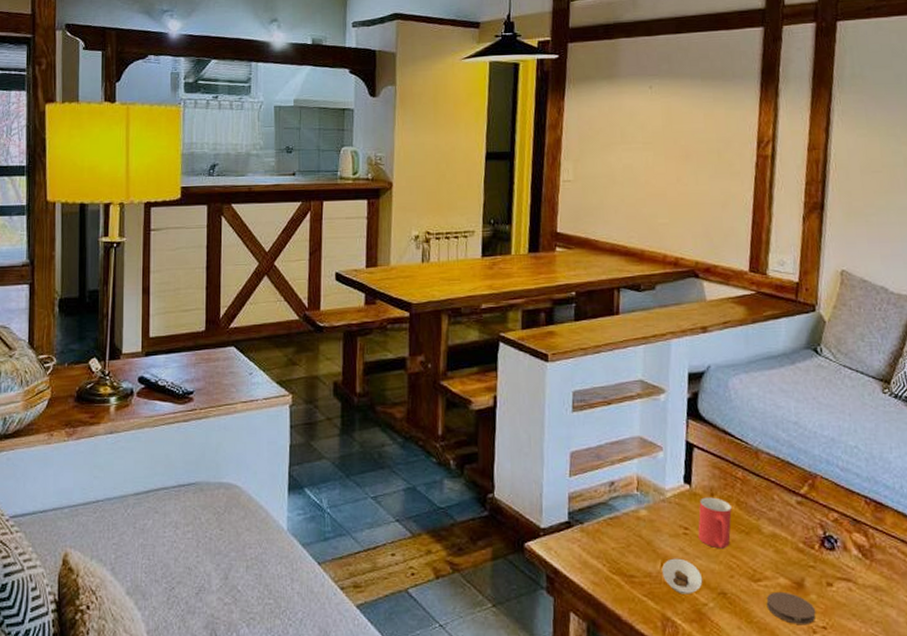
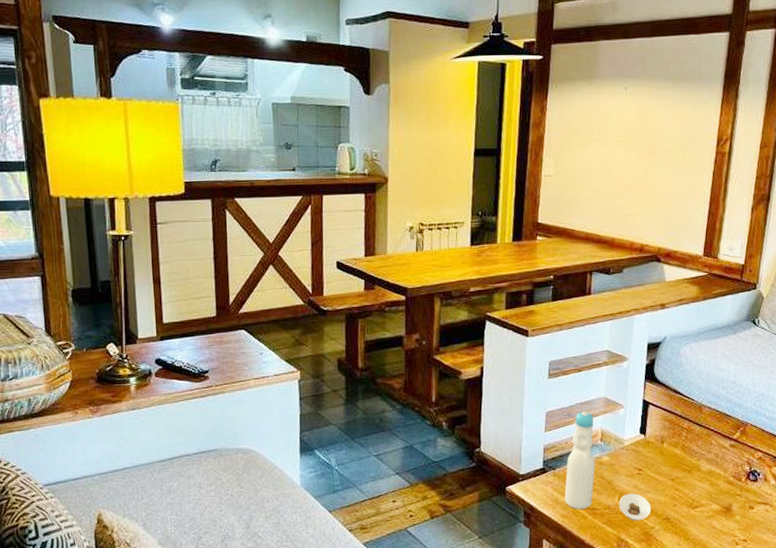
bottle: none [595,453,632,576] -> present [564,411,596,509]
mug: present [698,497,732,549] -> none [649,444,678,485]
coaster: present [766,591,816,625] -> none [701,515,739,540]

